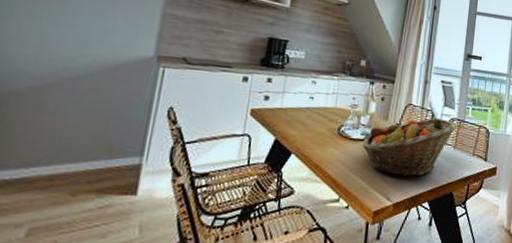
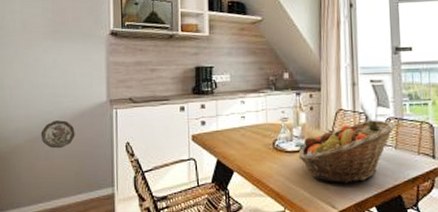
decorative plate: none [53,69,104,104] -> present [41,120,75,149]

